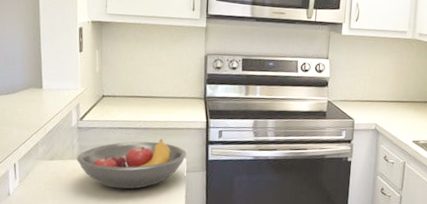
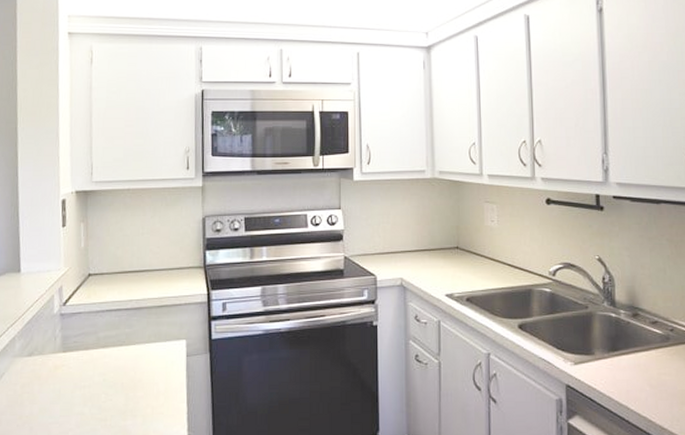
fruit bowl: present [76,139,187,189] -> none [59,319,187,384]

